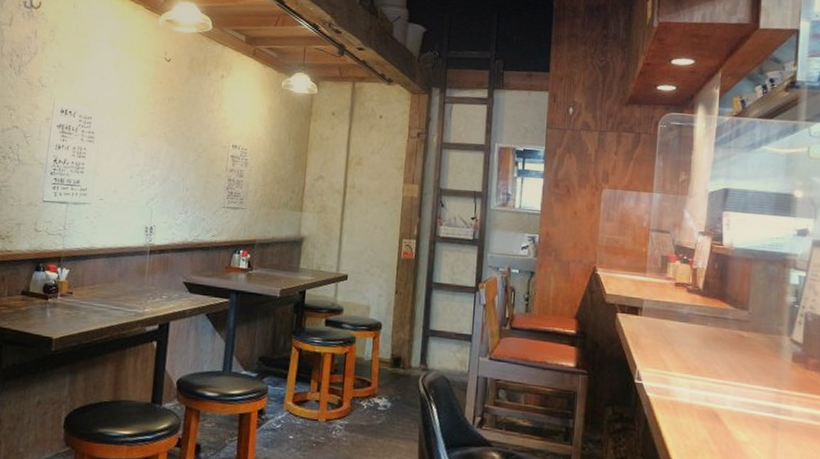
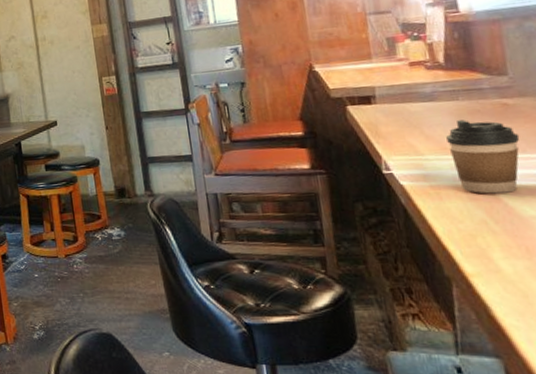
coffee cup: none [691,344,747,417] -> present [446,120,520,194]

